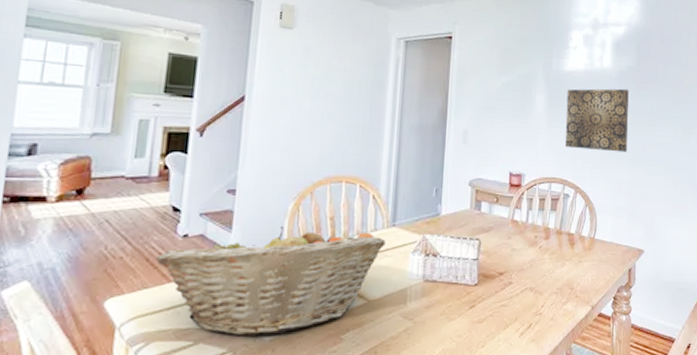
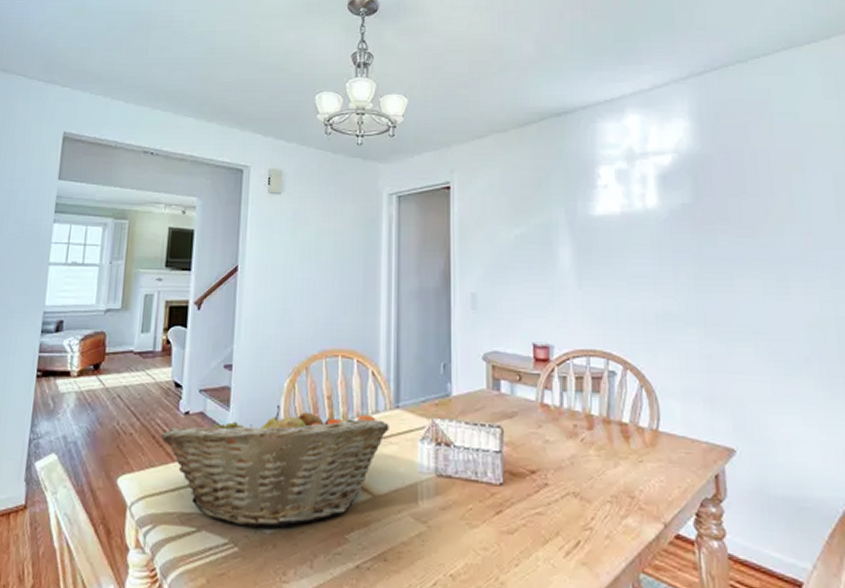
wall art: present [564,88,629,153] -> none [600,233,694,316]

